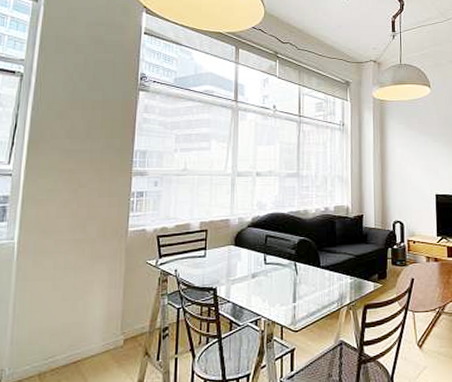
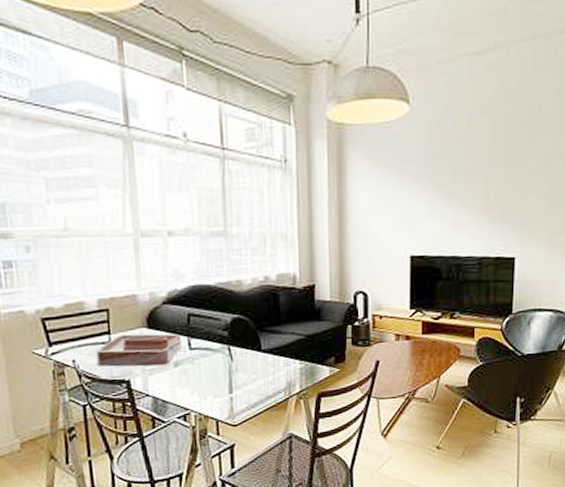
decorative tray: none [193,250,259,277] -> present [96,333,182,367]

